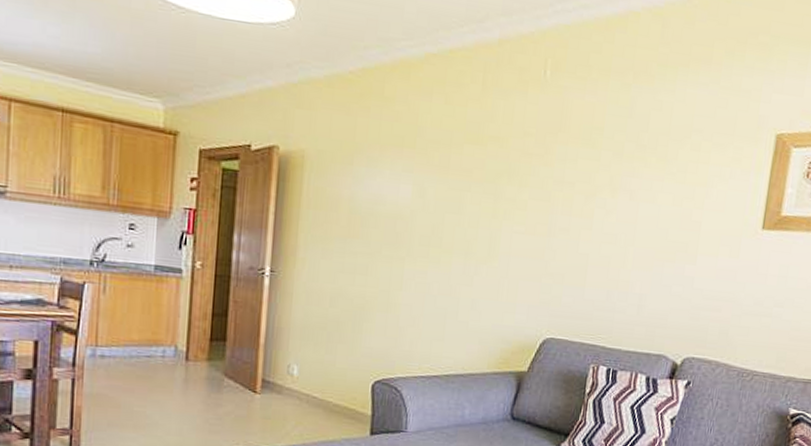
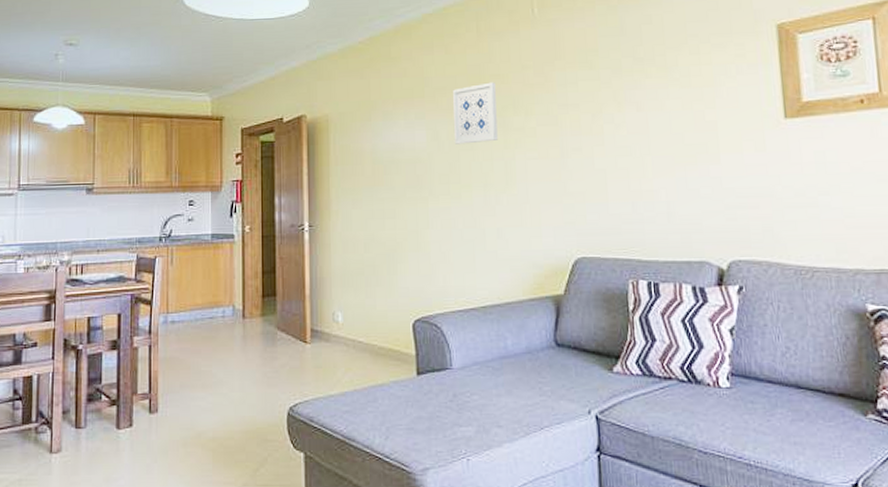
wall art: none [440,143,493,209] -> present [452,82,498,144]

